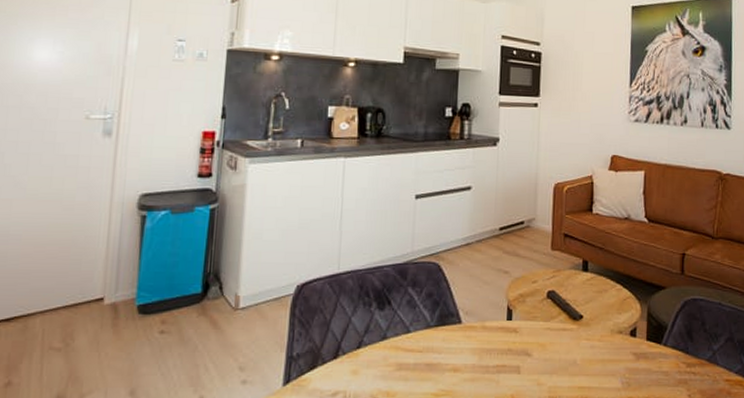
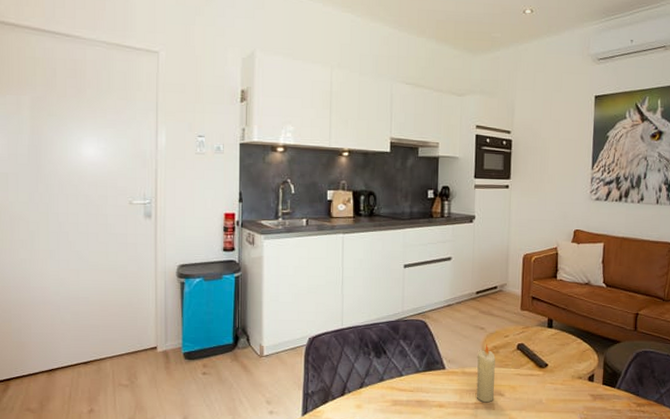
candle: none [498,291,522,365] -> present [476,344,495,403]

